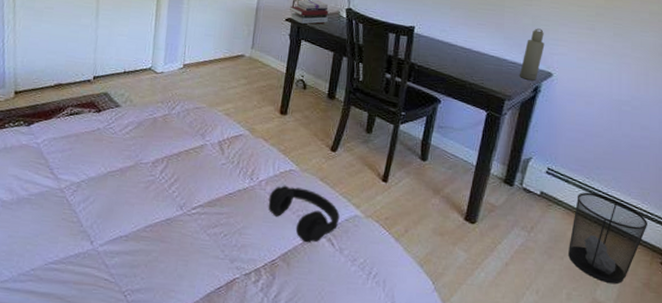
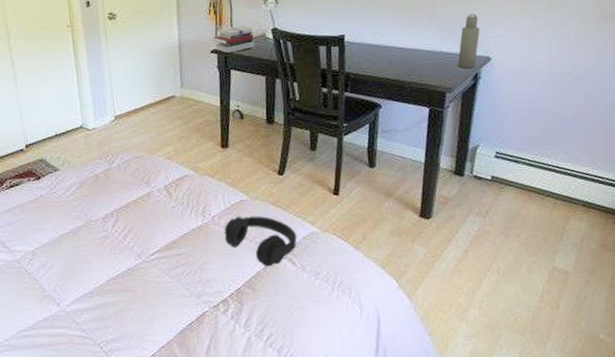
waste bin: present [568,192,648,285] -> none [524,168,600,251]

